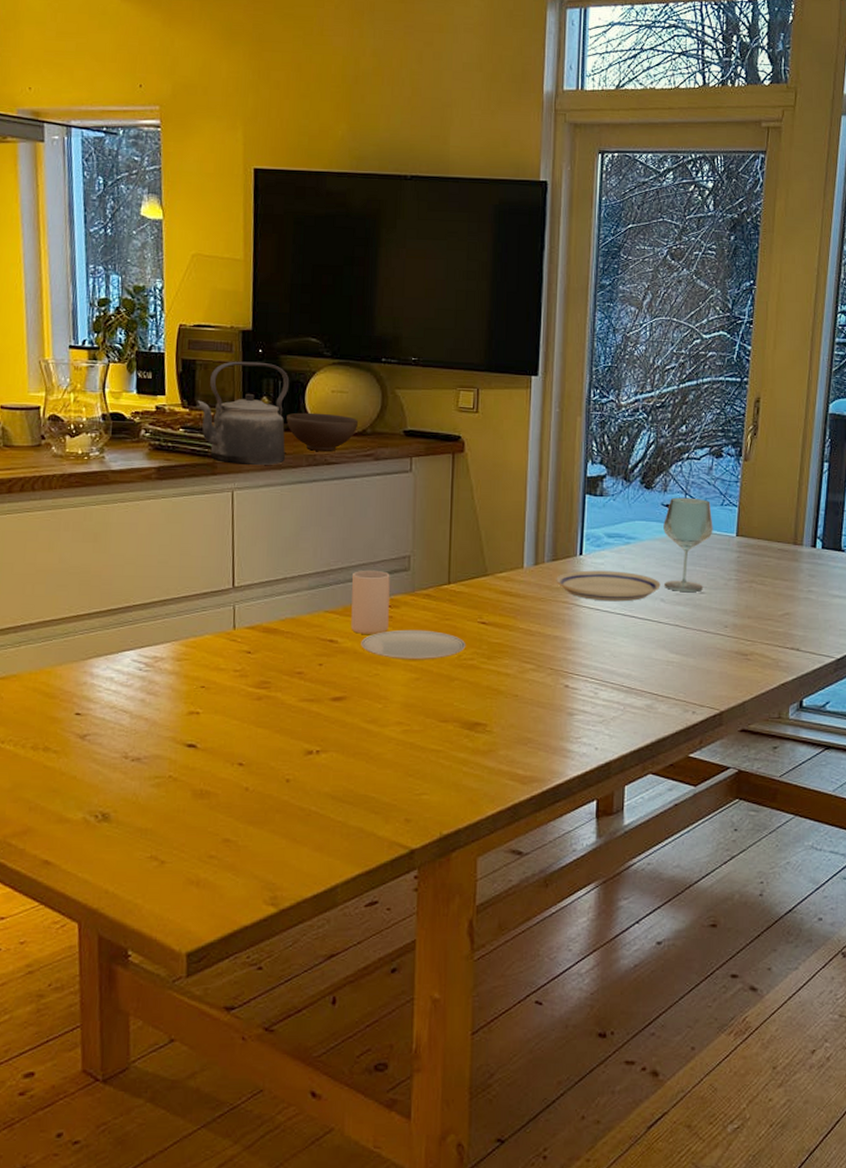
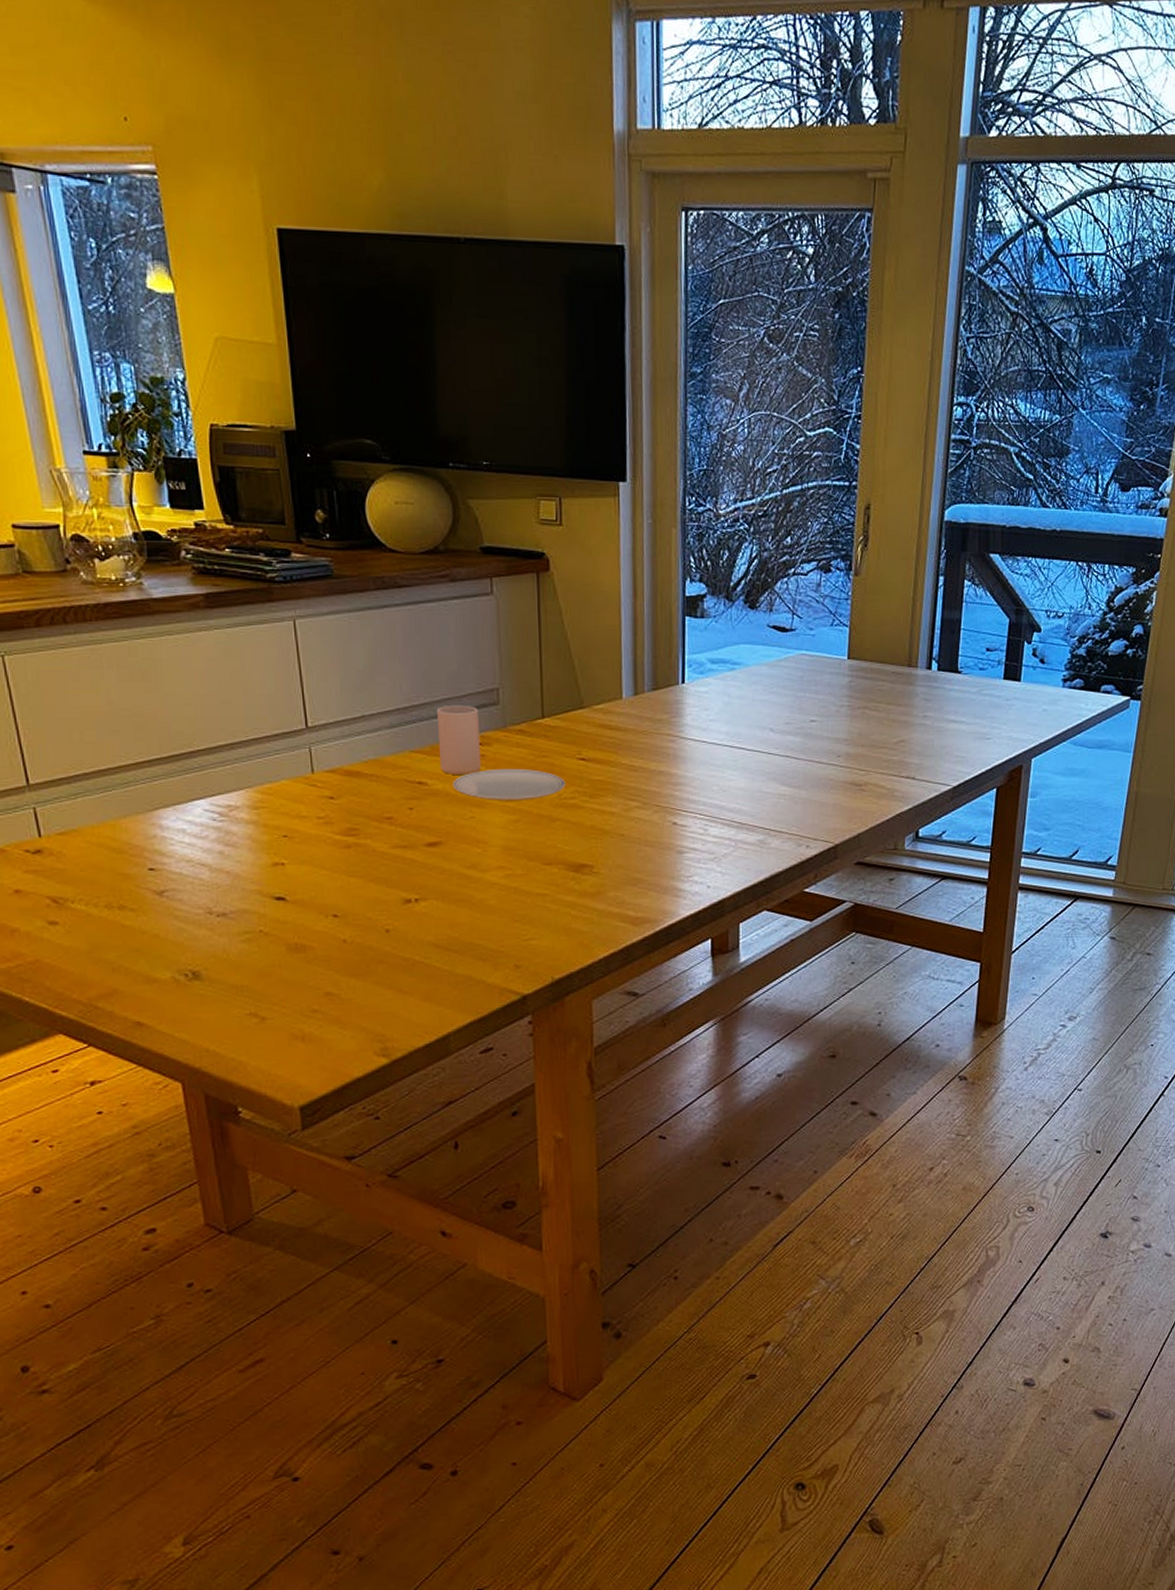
kettle: present [195,361,290,466] -> none [240,468,349,591]
bowl: present [286,412,359,451] -> none [347,527,429,572]
plate: present [556,570,661,602] -> none [658,699,769,733]
wine glass: present [663,497,713,592] -> none [770,617,823,720]

